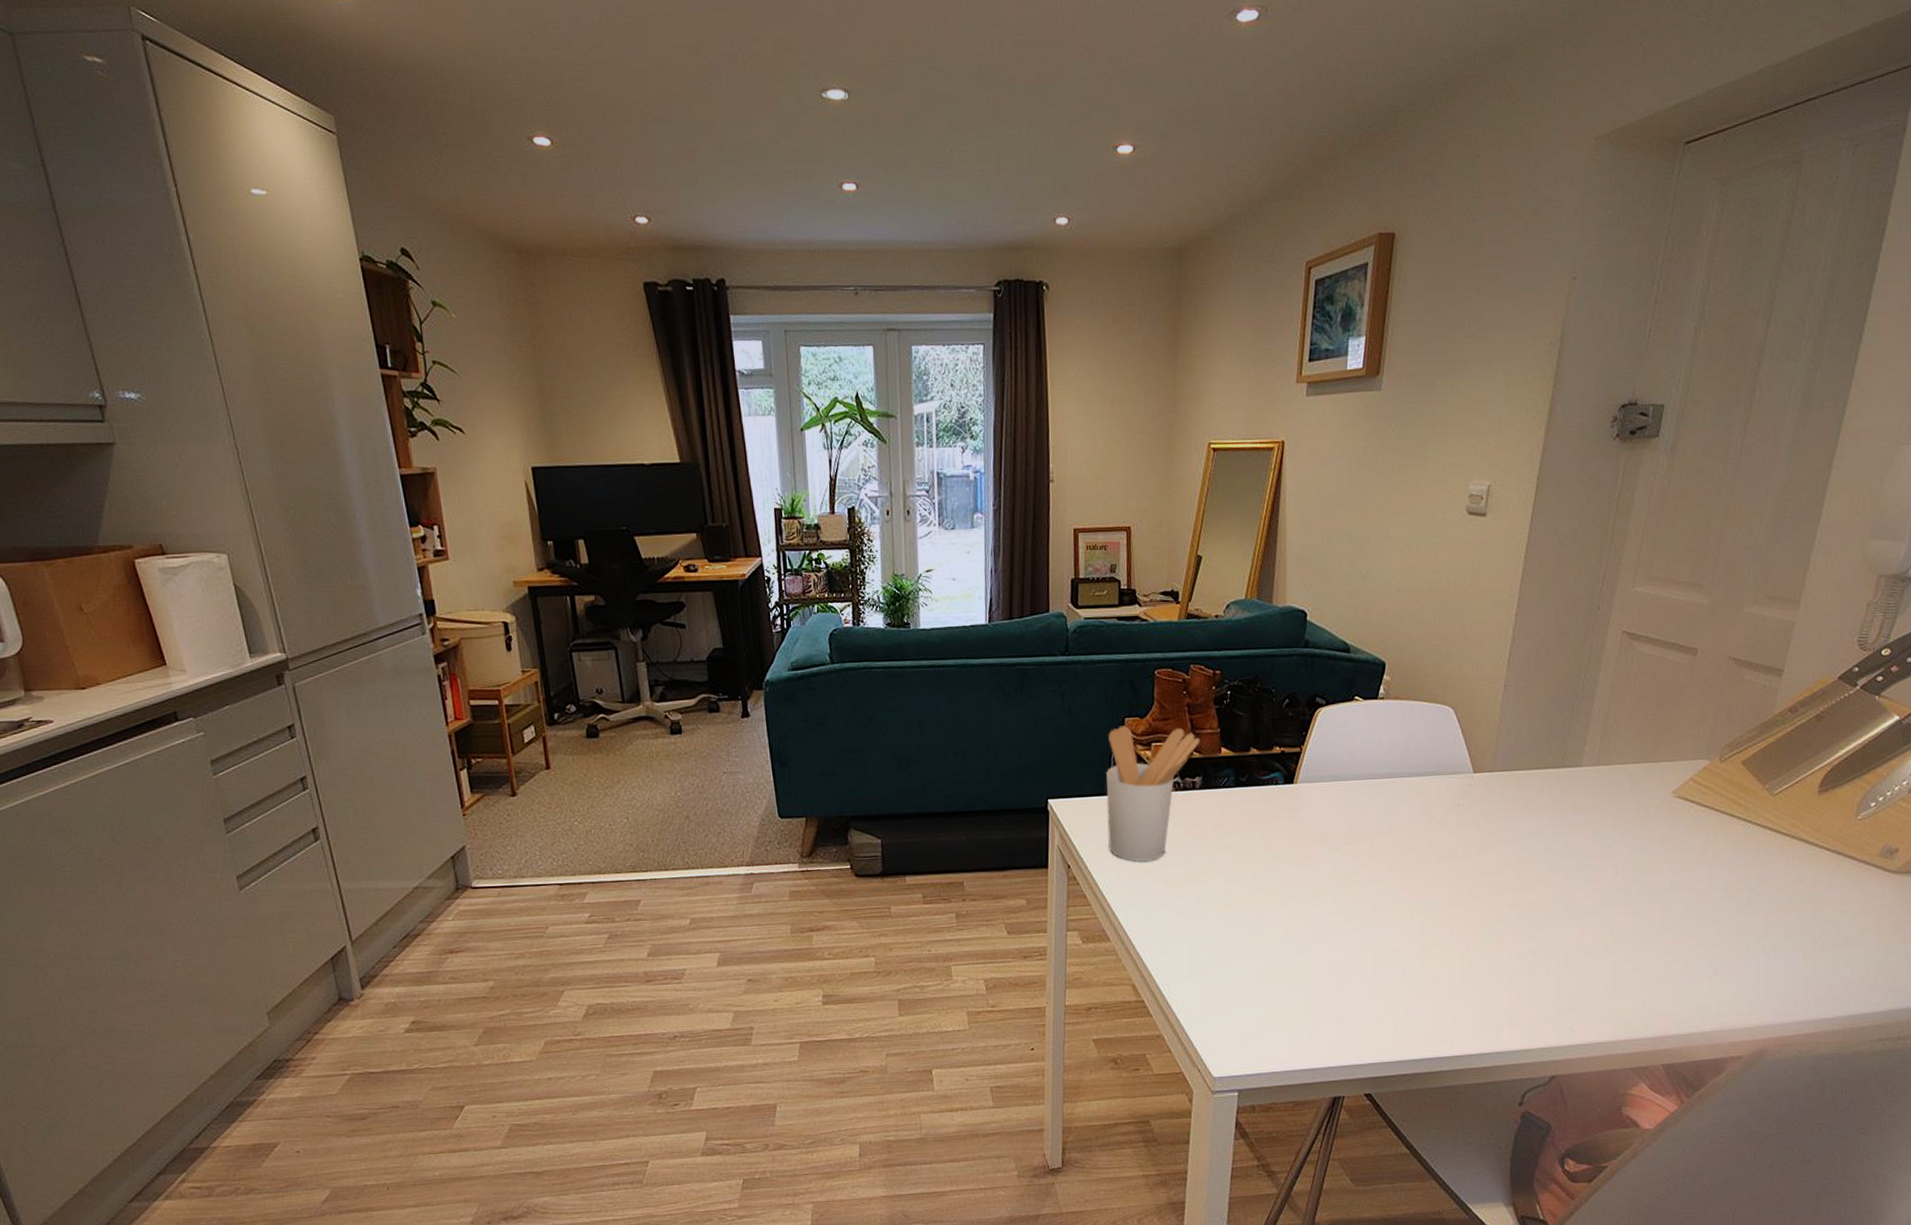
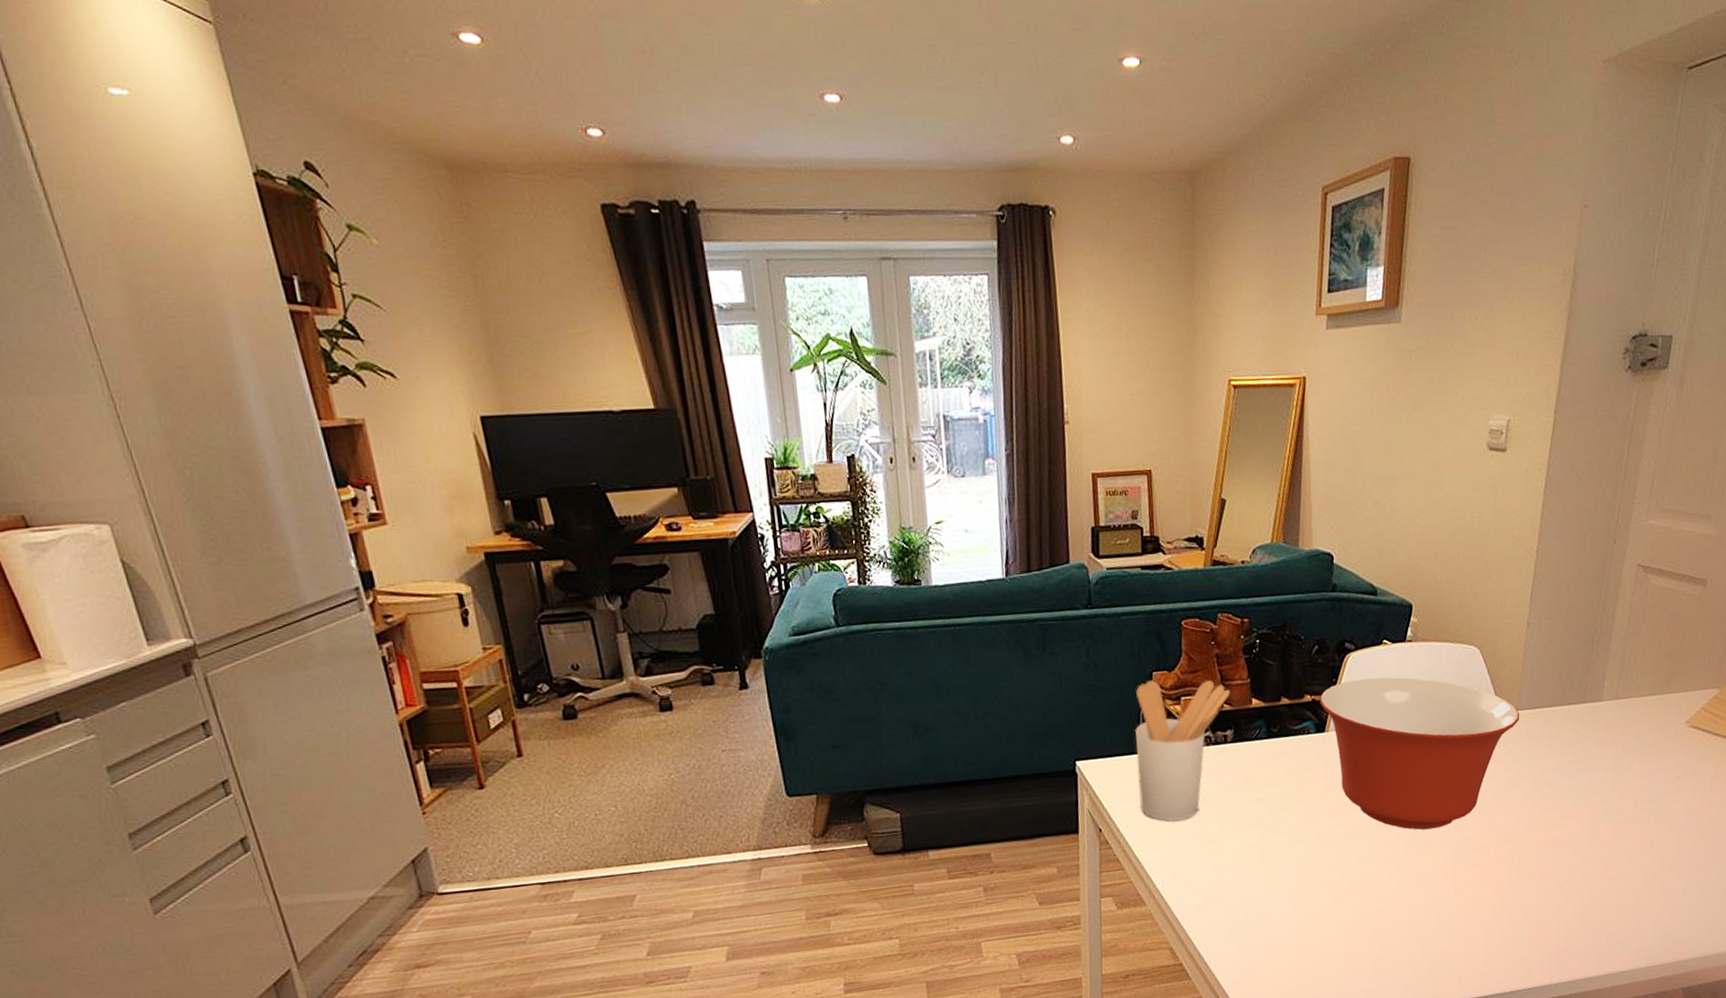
mixing bowl: none [1288,733,1495,886] -> present [1319,677,1520,830]

